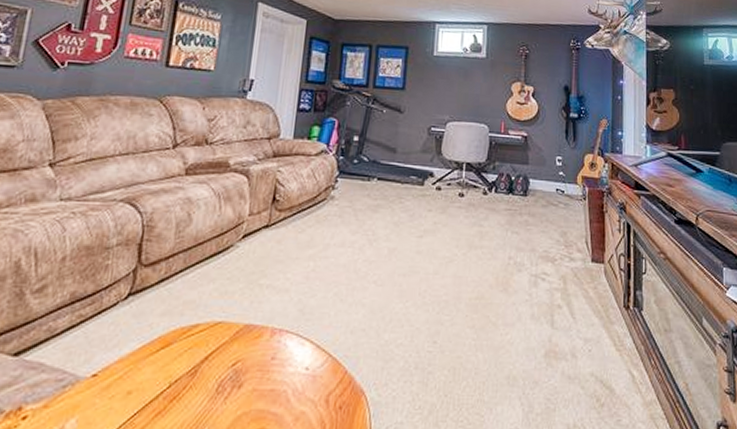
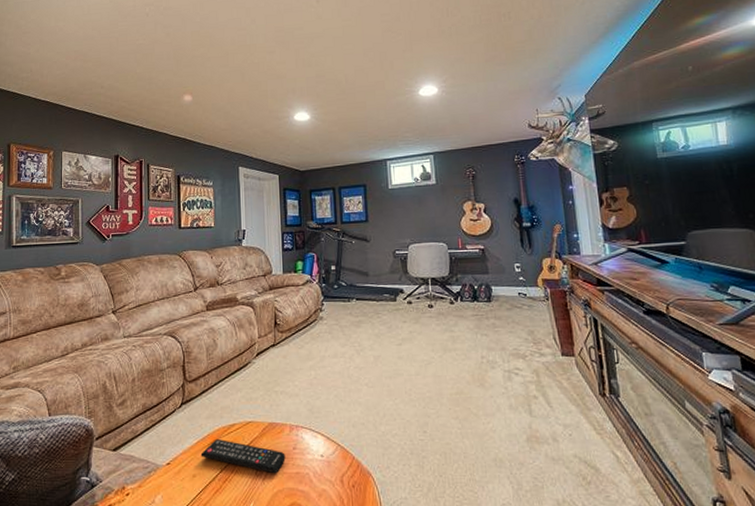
remote control: none [143,342,260,391] -> present [200,438,286,474]

